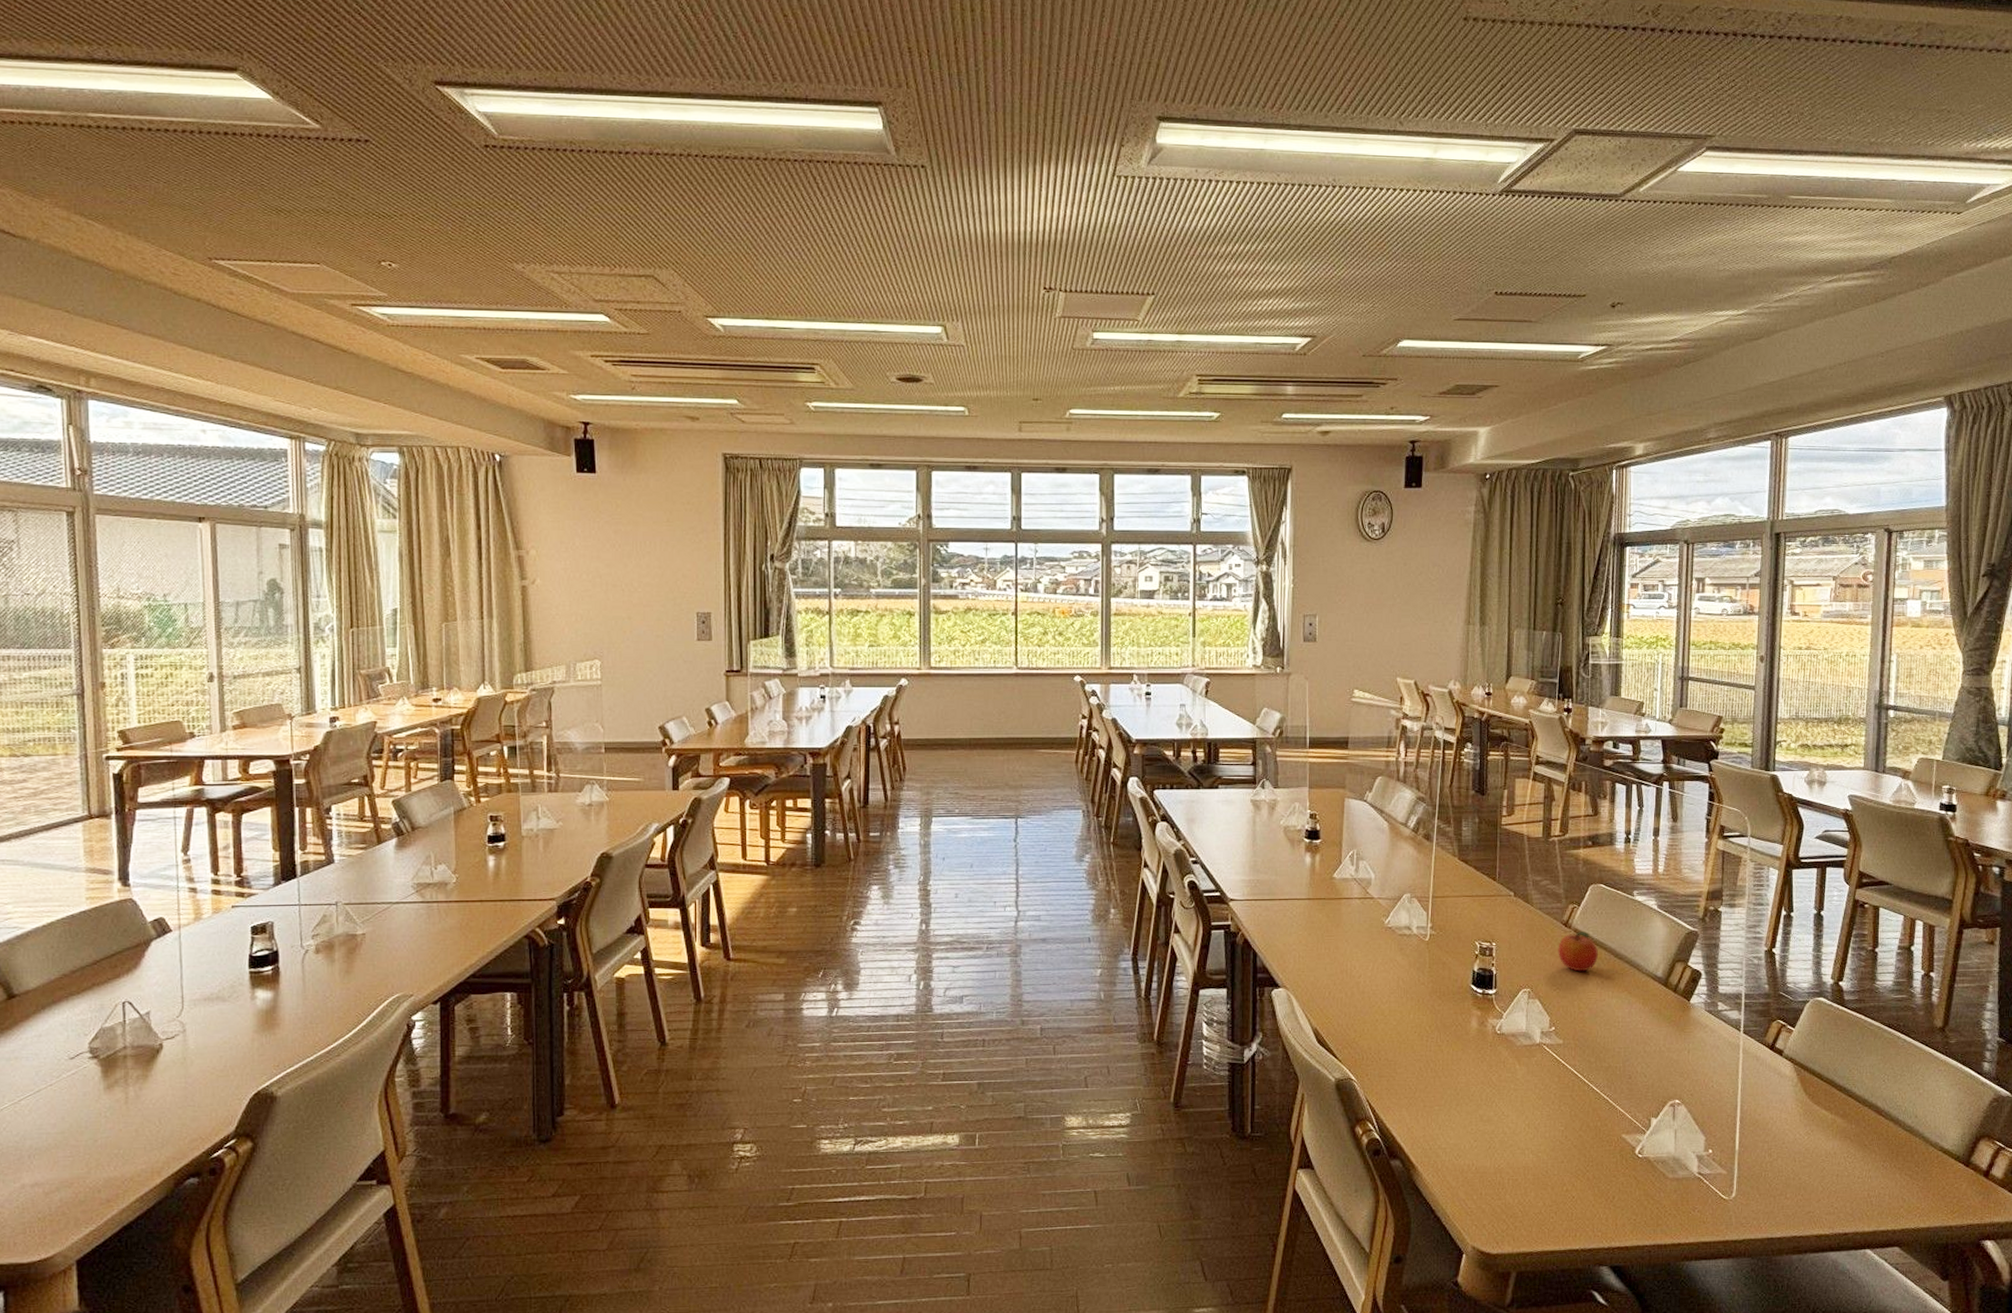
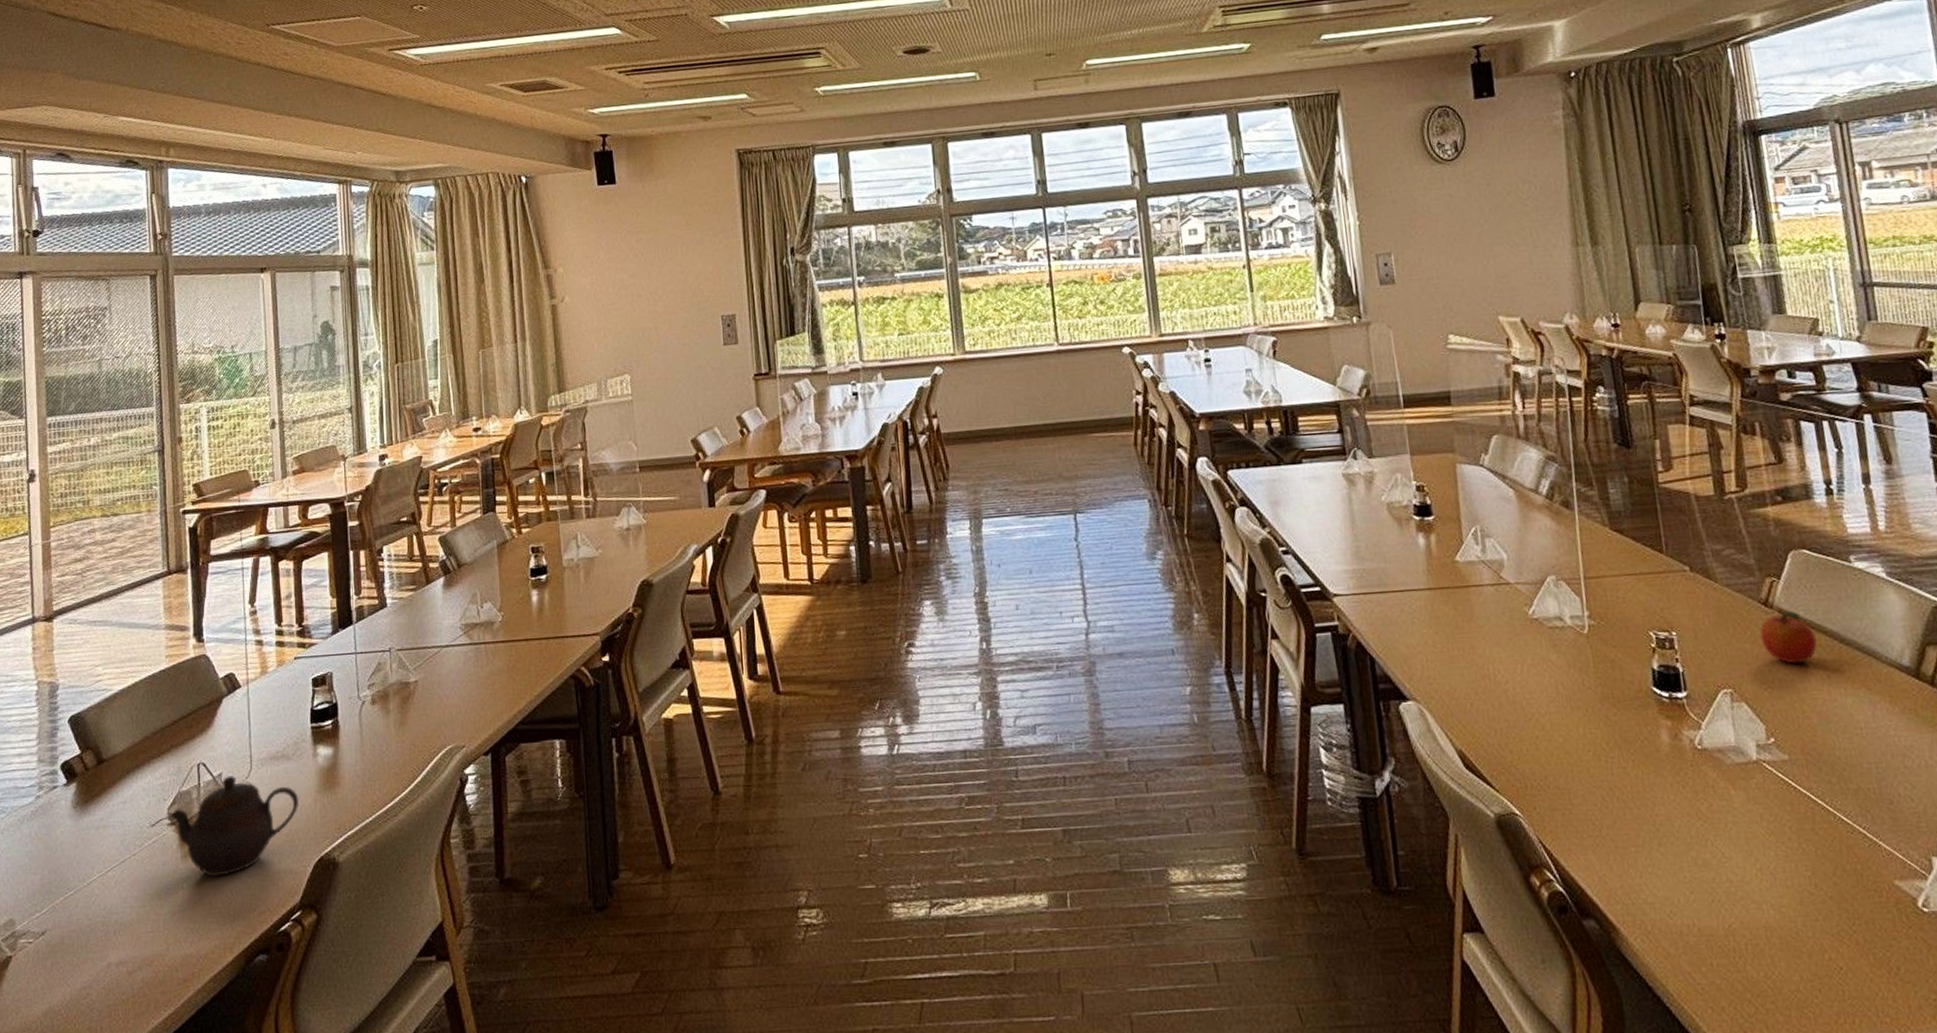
teapot: none [92,1014,235,1108] -> present [170,776,299,878]

